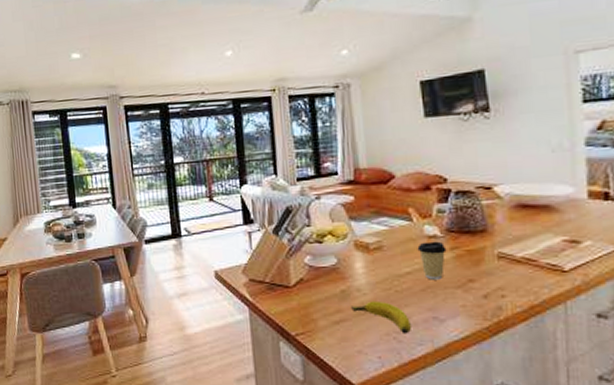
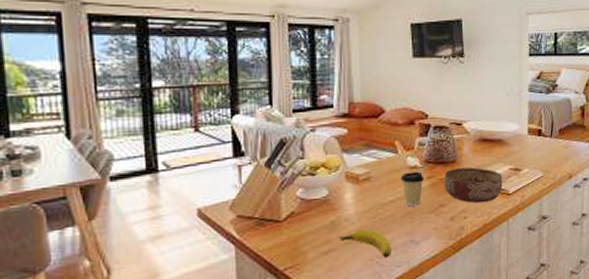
bowl: none [471,238,555,281] -> present [444,167,503,204]

